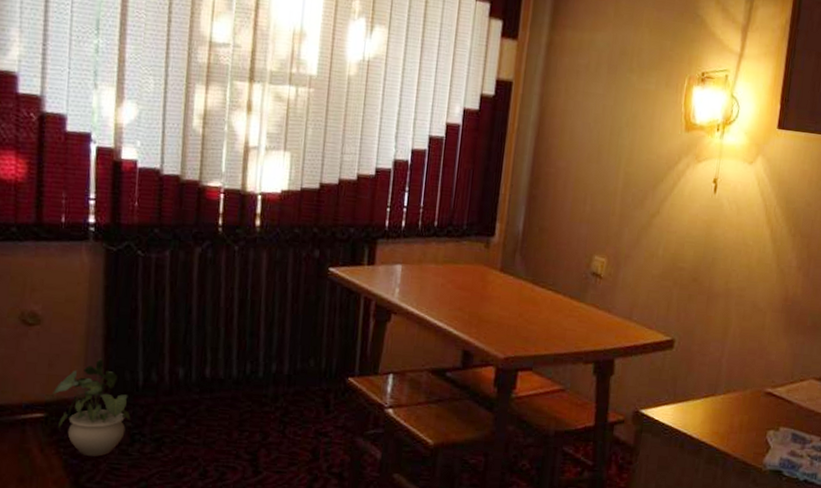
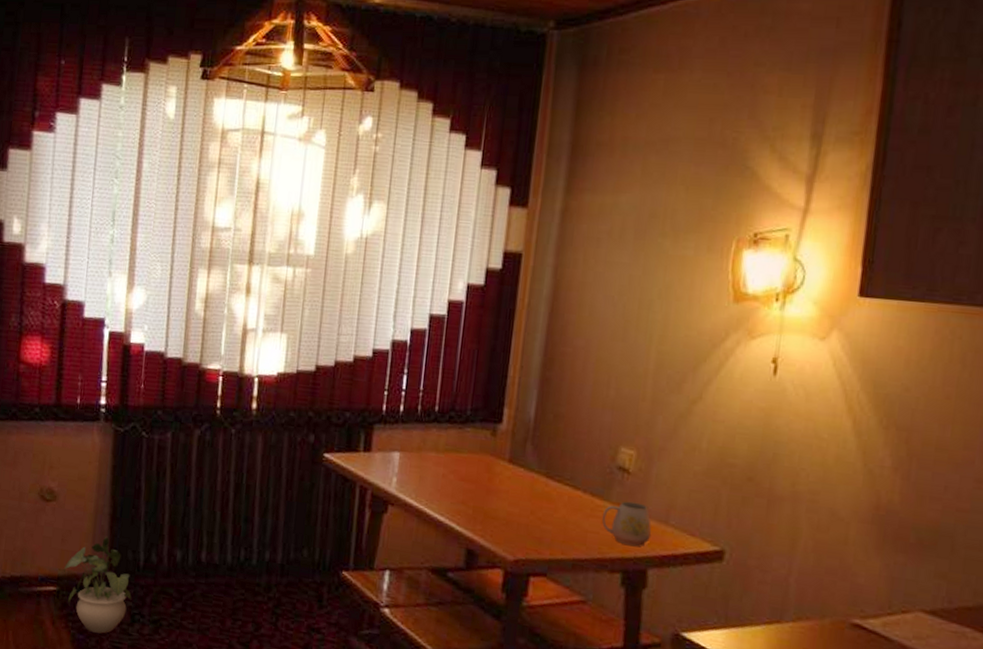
mug: none [578,302,618,341] -> present [601,501,652,547]

